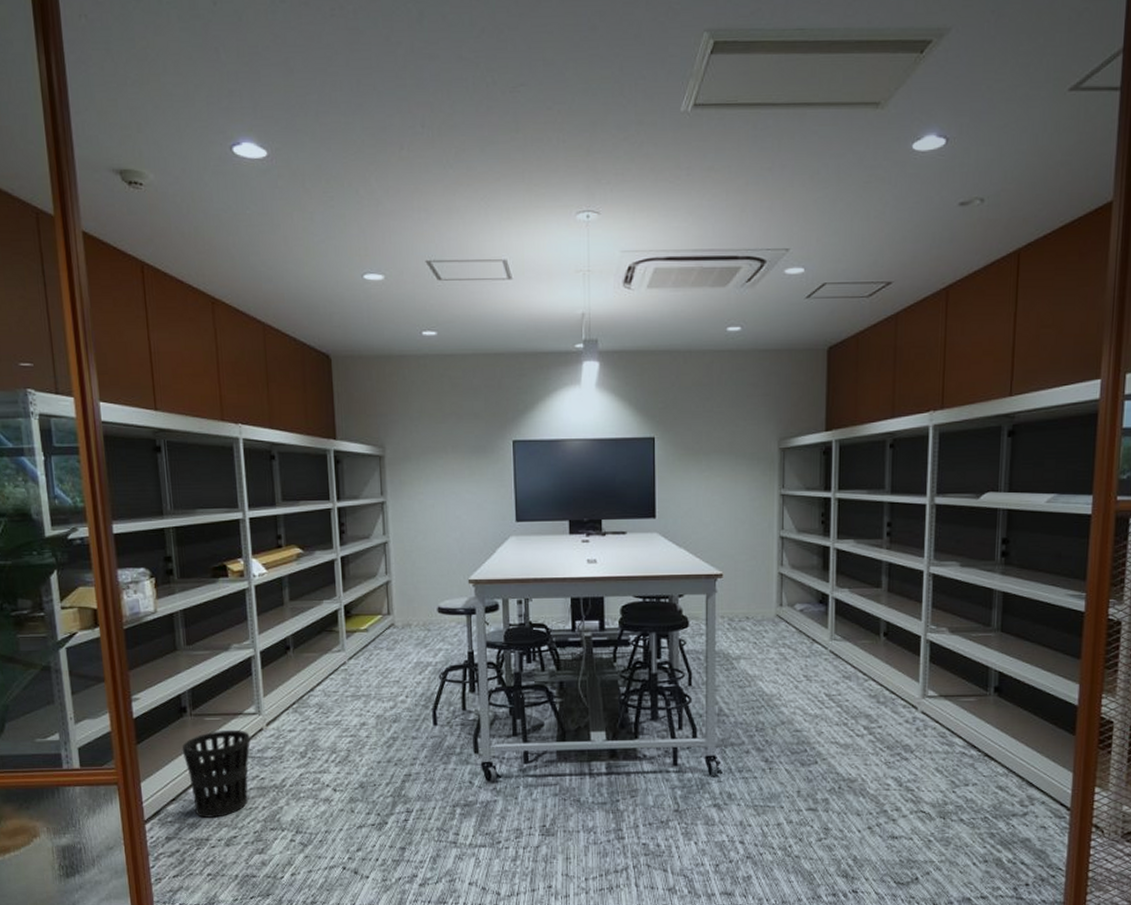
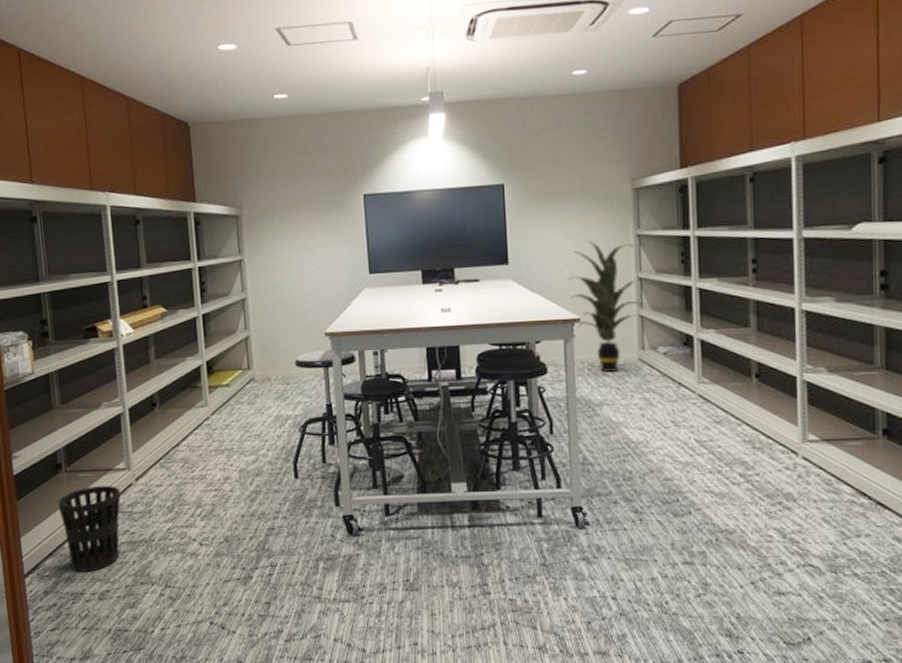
indoor plant: none [713,496,786,627] -> present [568,239,646,372]

